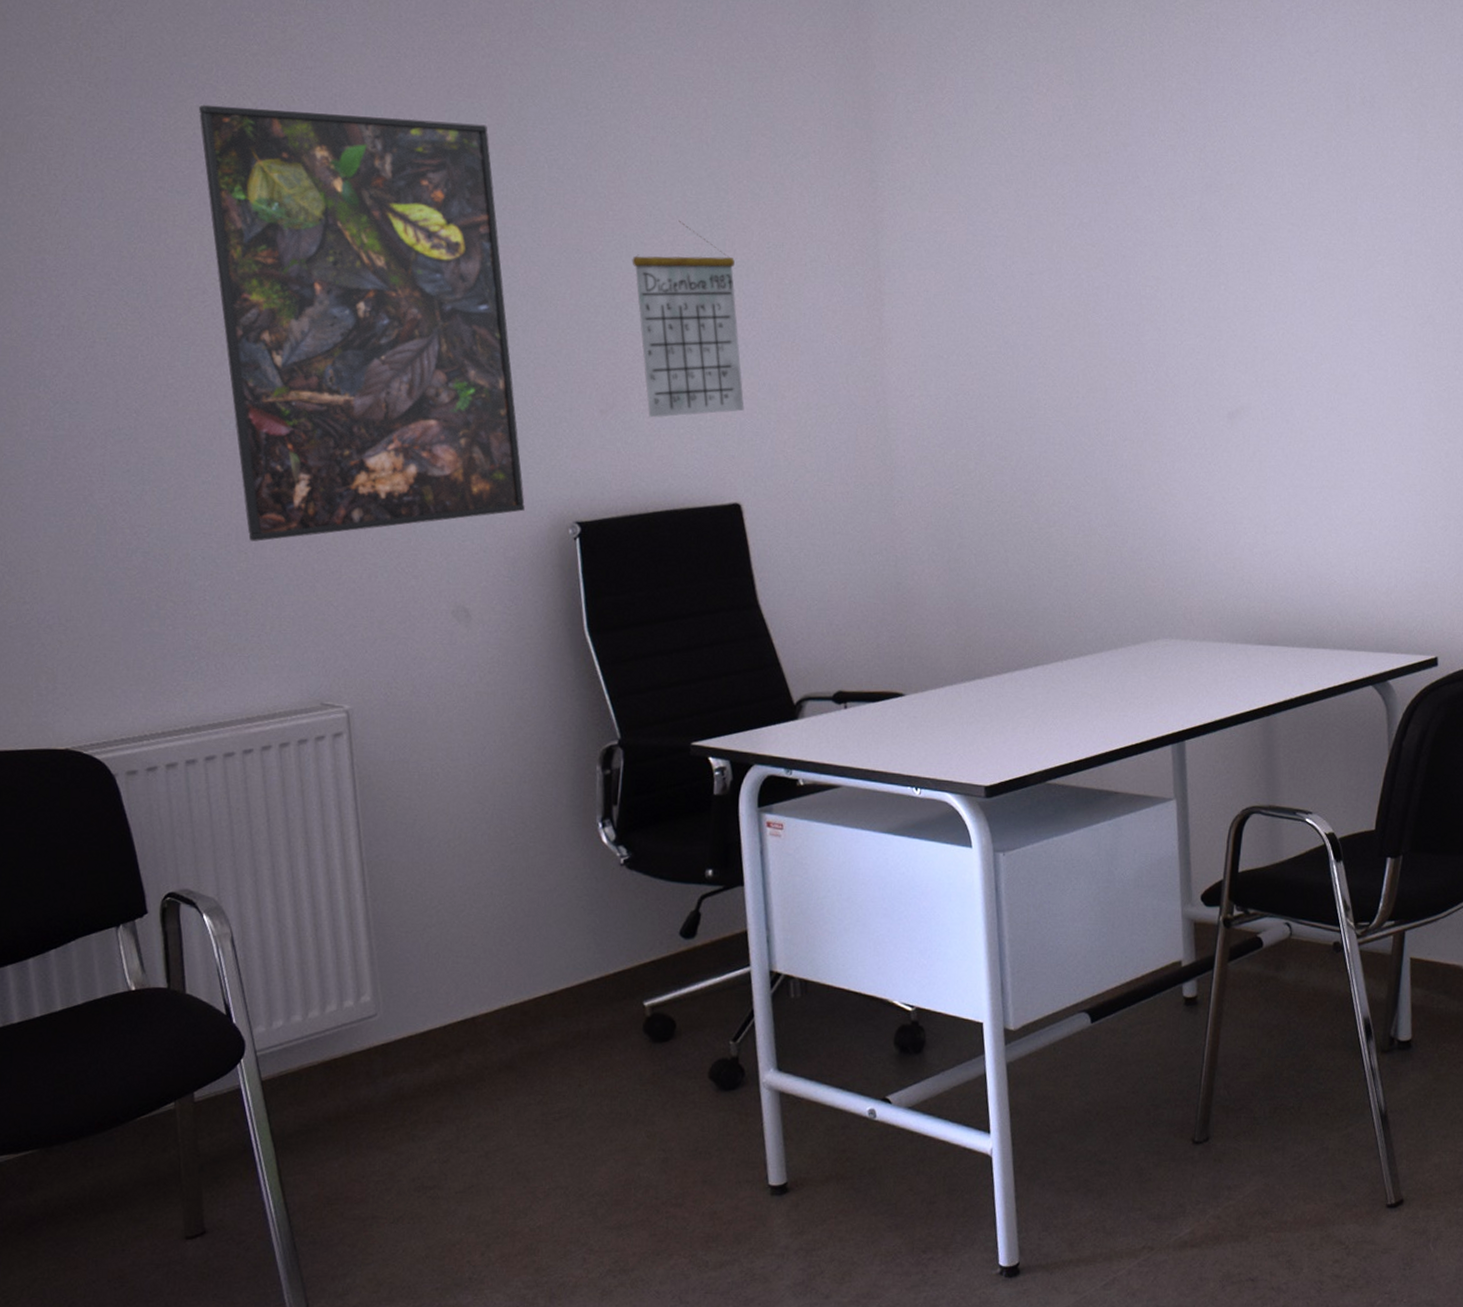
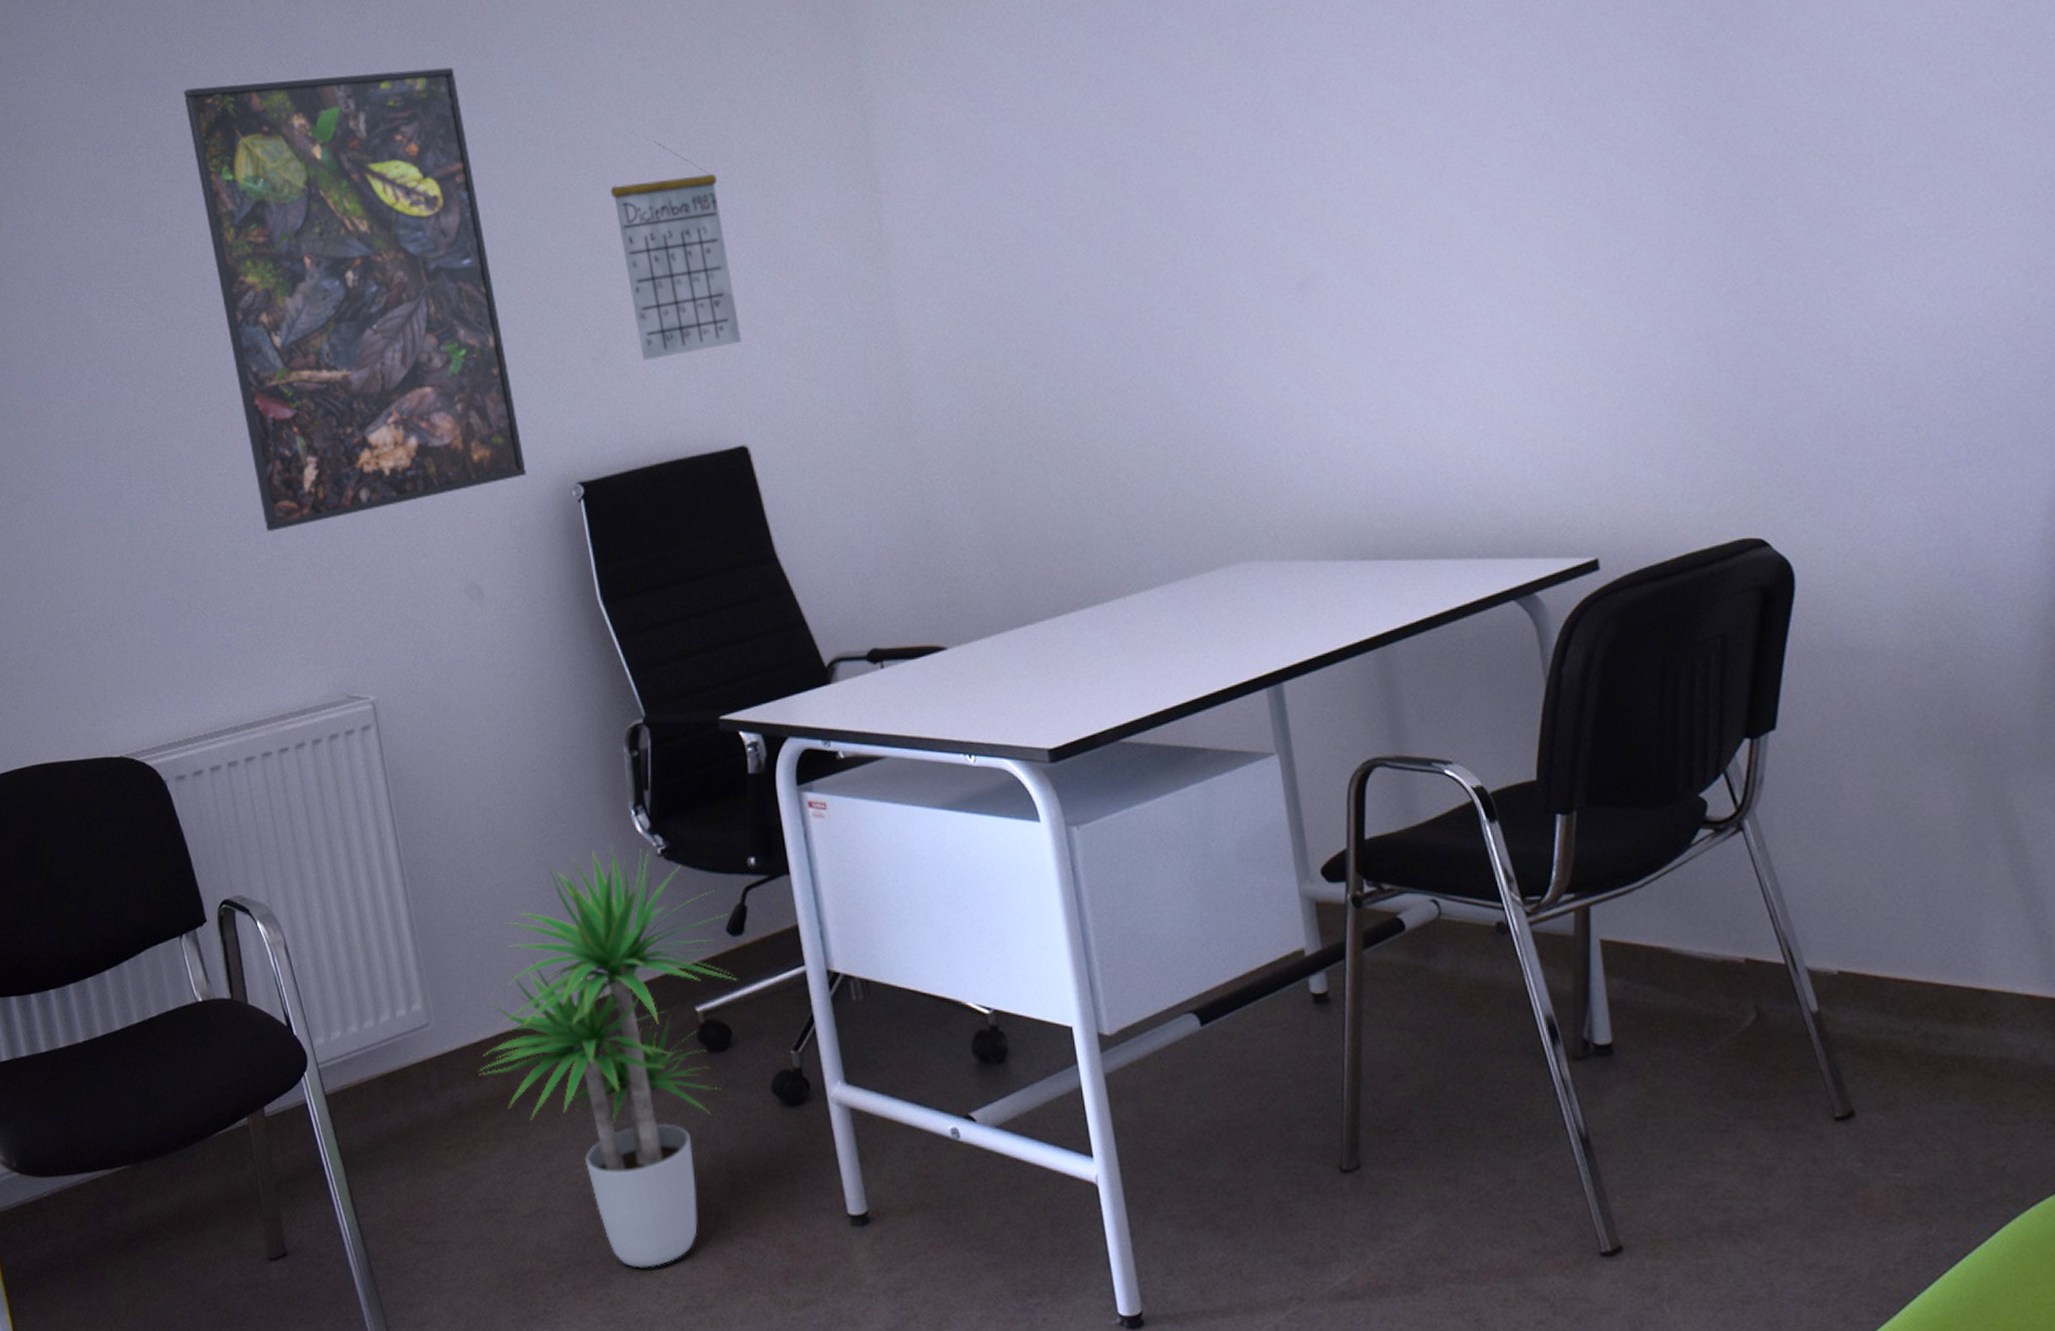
potted plant: none [423,853,685,1237] -> present [478,844,736,1269]

